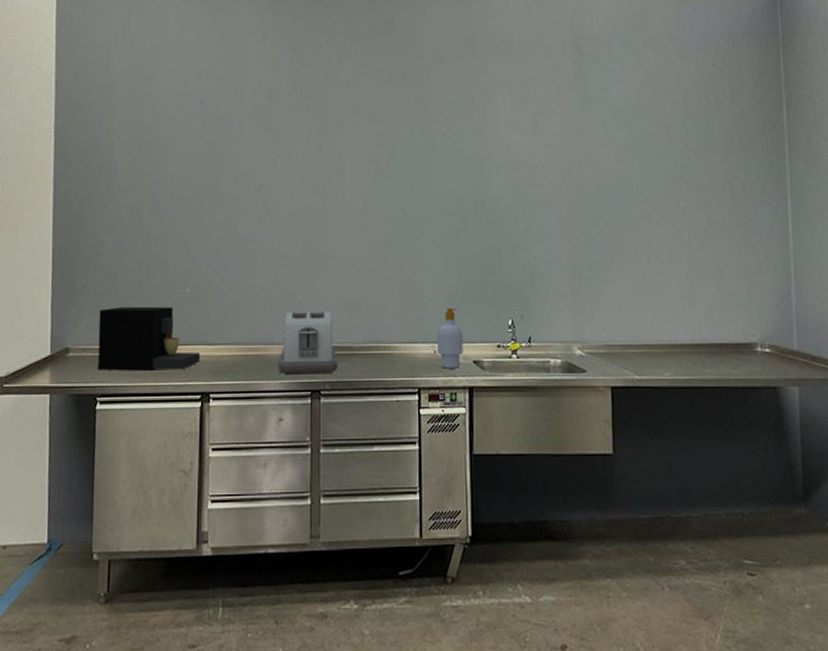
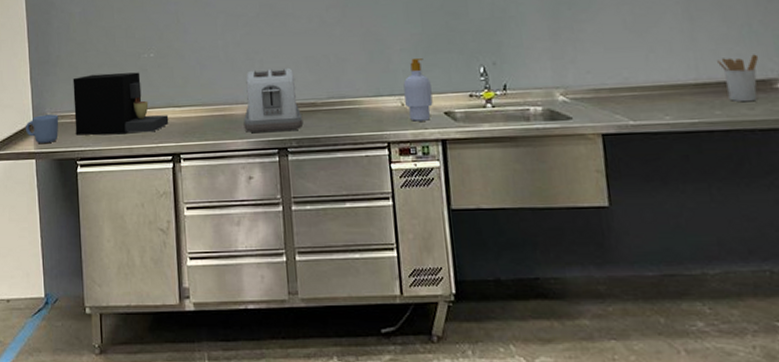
mug: none [42,347,80,377] -> present [26,114,59,143]
utensil holder: none [711,320,744,363] -> present [717,54,759,103]

